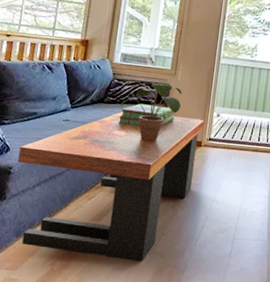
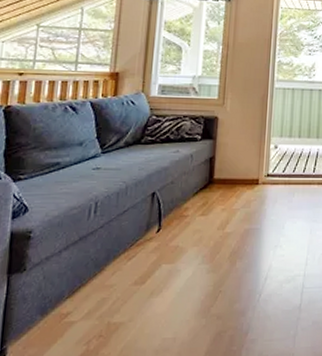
coffee table: present [17,112,205,262] -> none [38,153,261,328]
stack of books: present [117,103,174,127] -> none [158,141,225,168]
potted plant: present [121,83,182,142] -> none [161,115,233,184]

